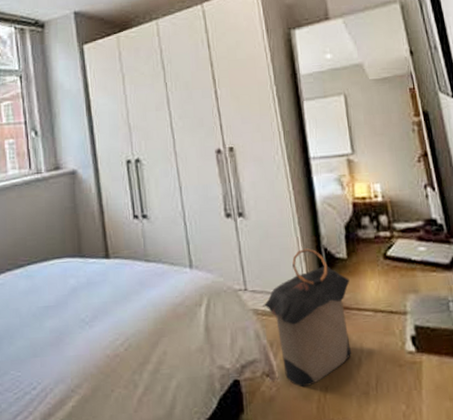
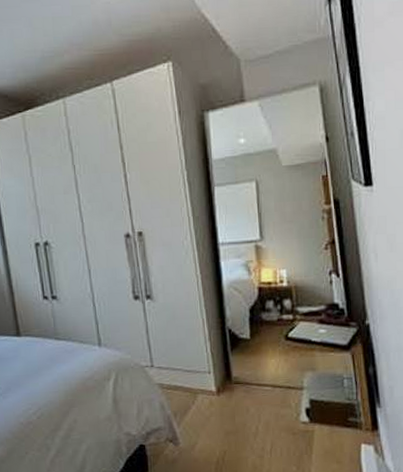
laundry hamper: present [263,248,351,388] -> none [168,329,251,452]

